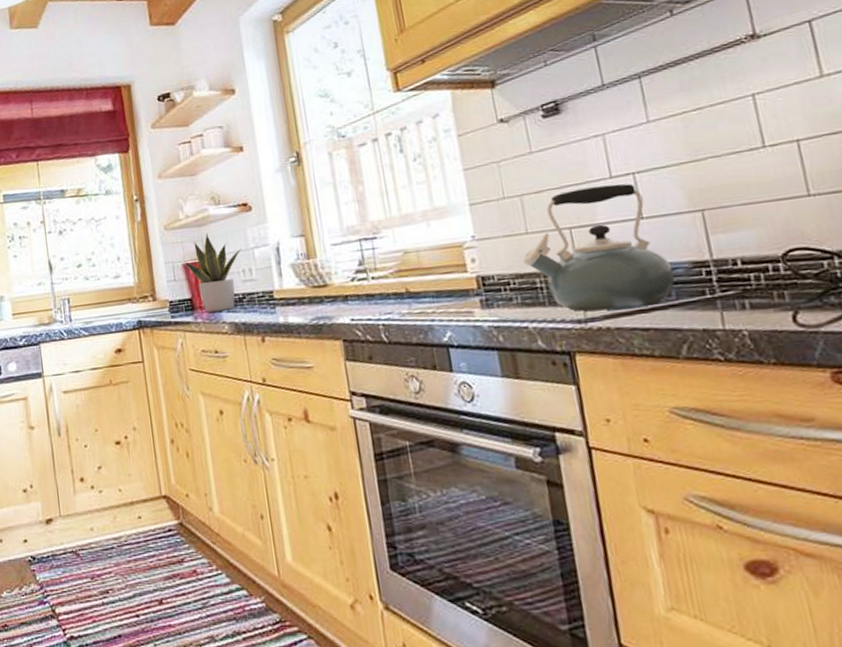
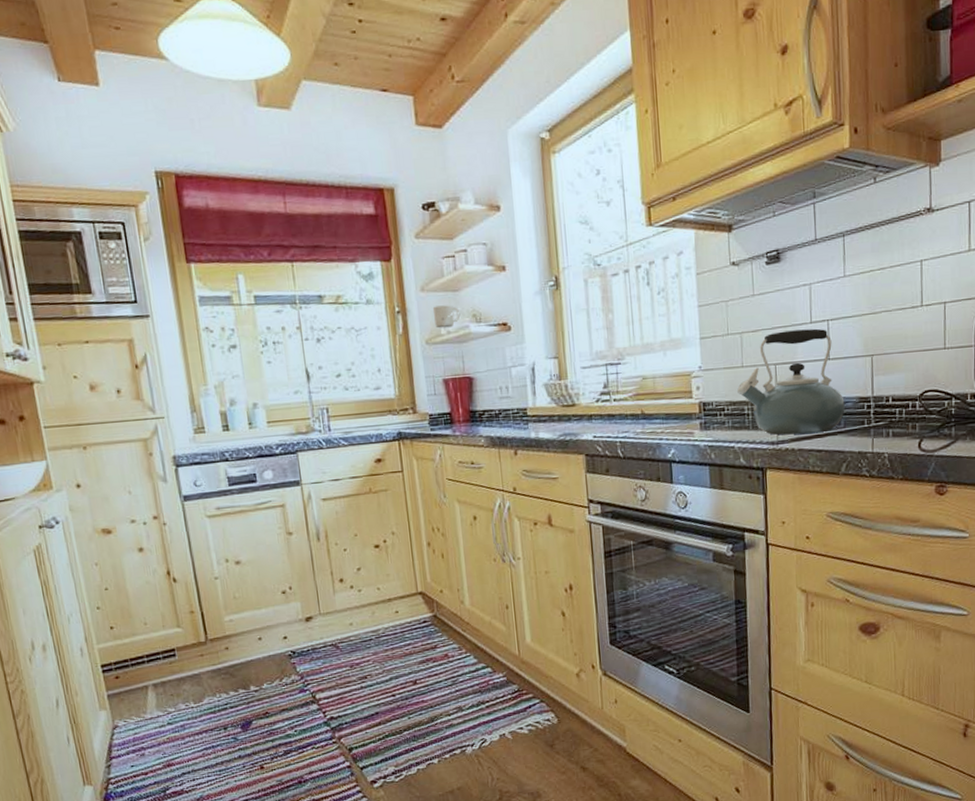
mug: none [170,189,199,214] -> present [432,305,461,329]
potted plant: present [184,233,242,314] -> none [445,350,500,427]

